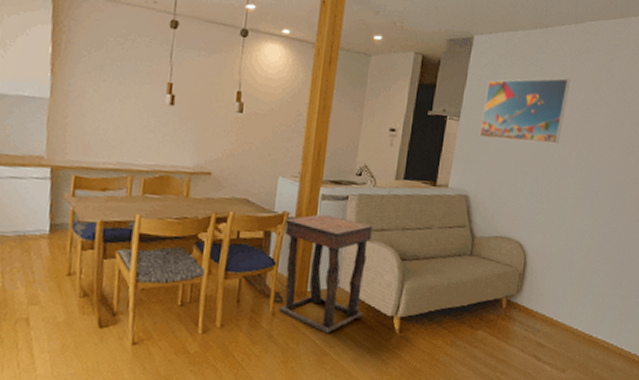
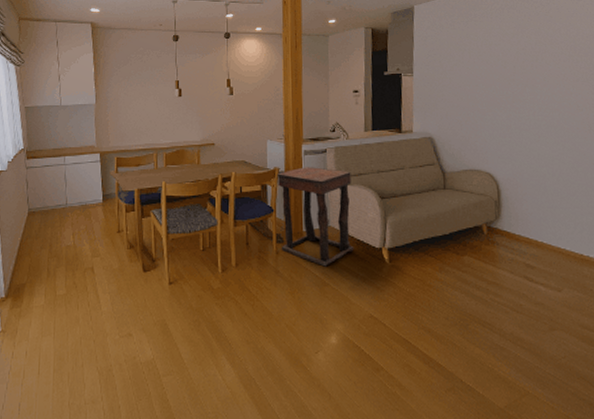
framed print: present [479,78,570,145] -> none [433,26,511,86]

